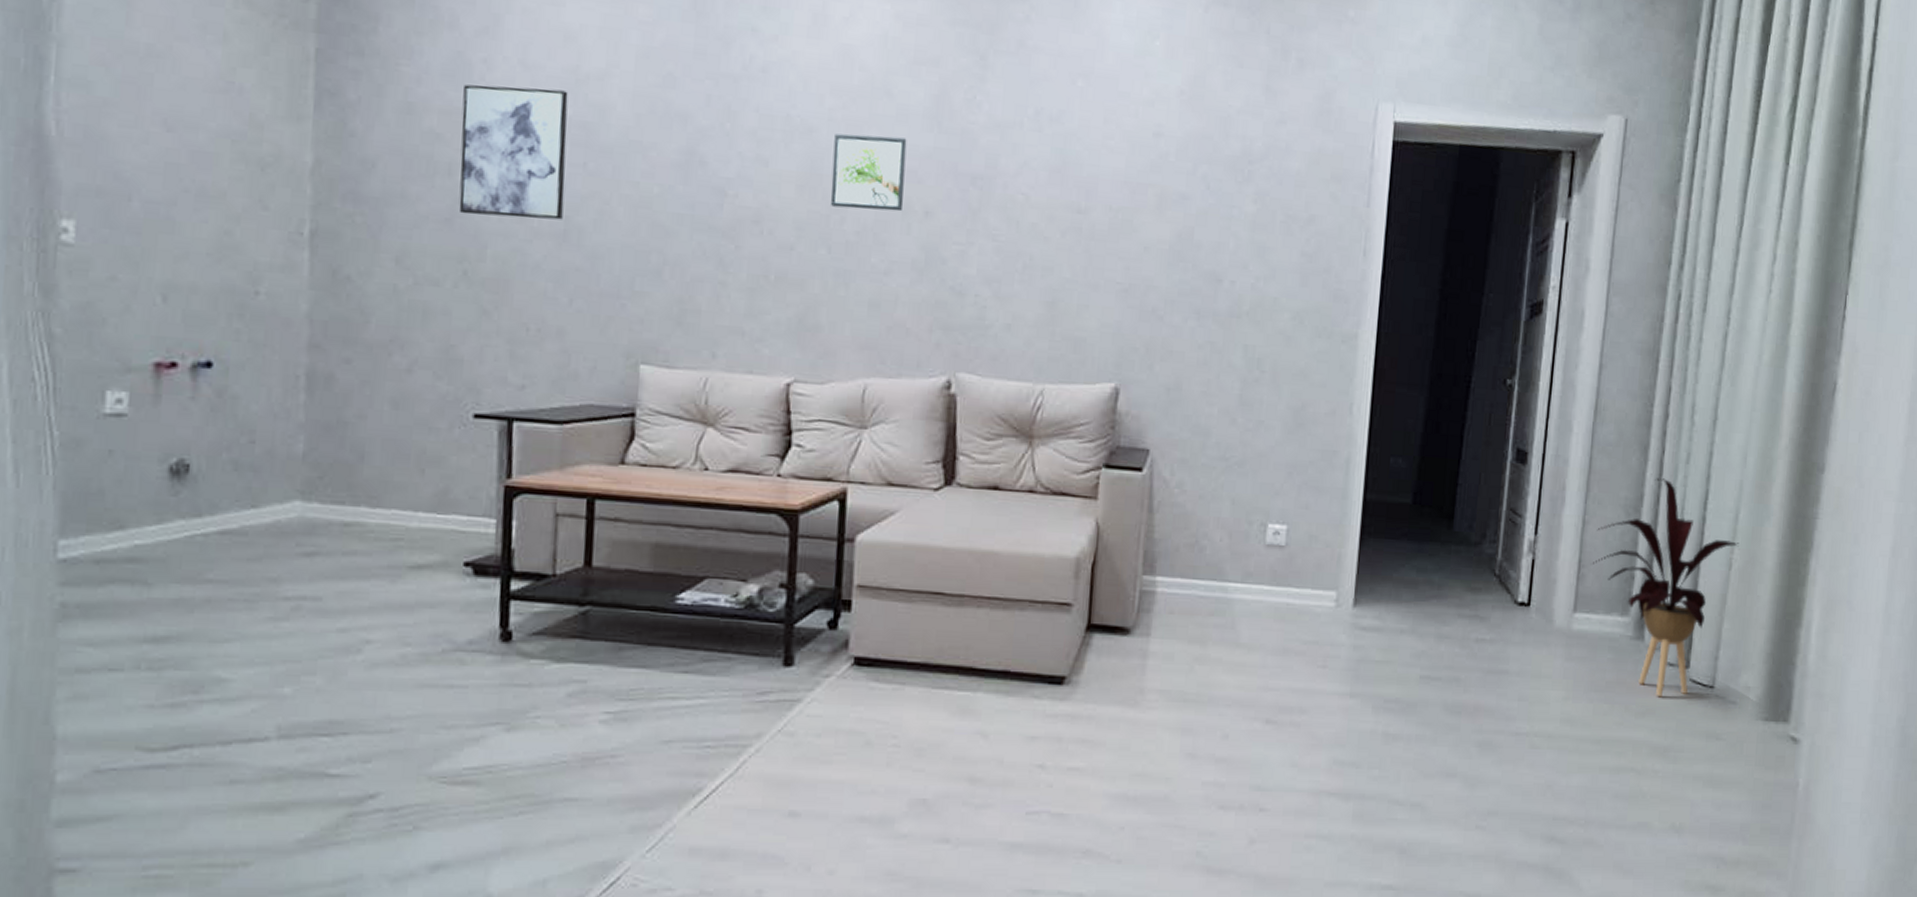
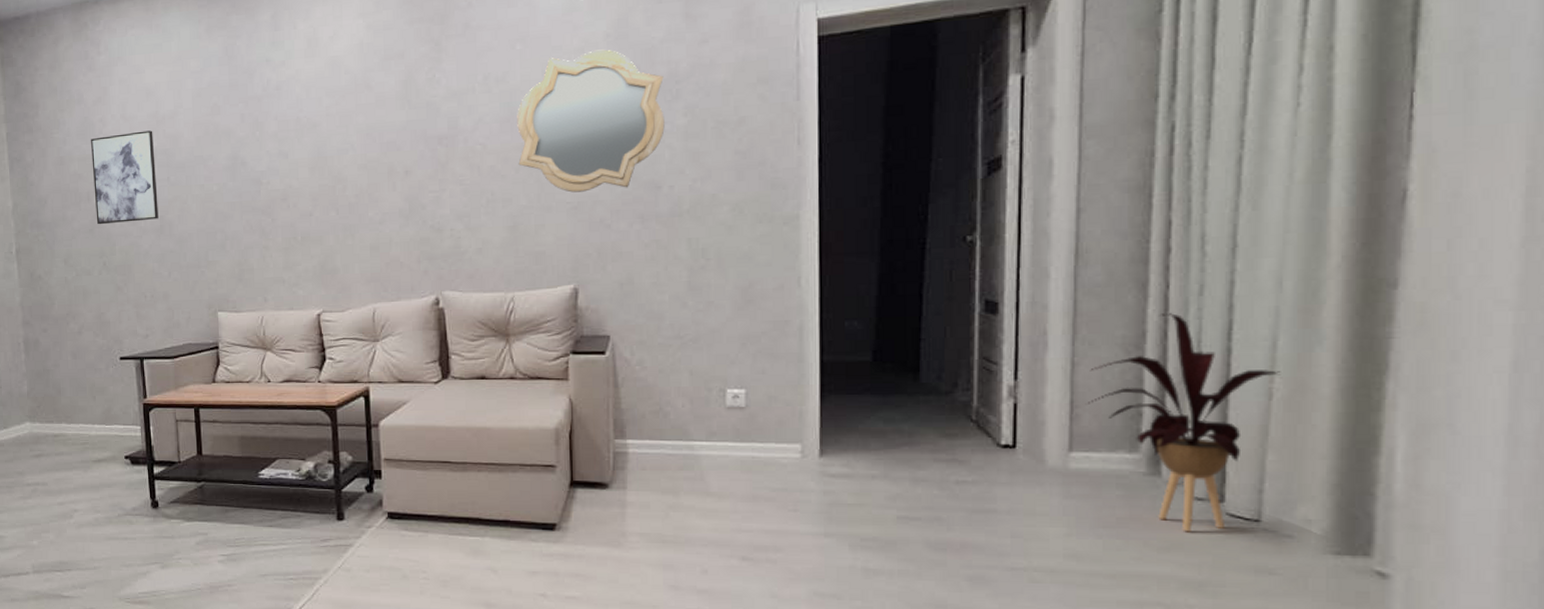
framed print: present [830,133,907,212] -> none [332,118,387,179]
mirror: none [1065,104,1237,276] -> present [517,49,665,193]

